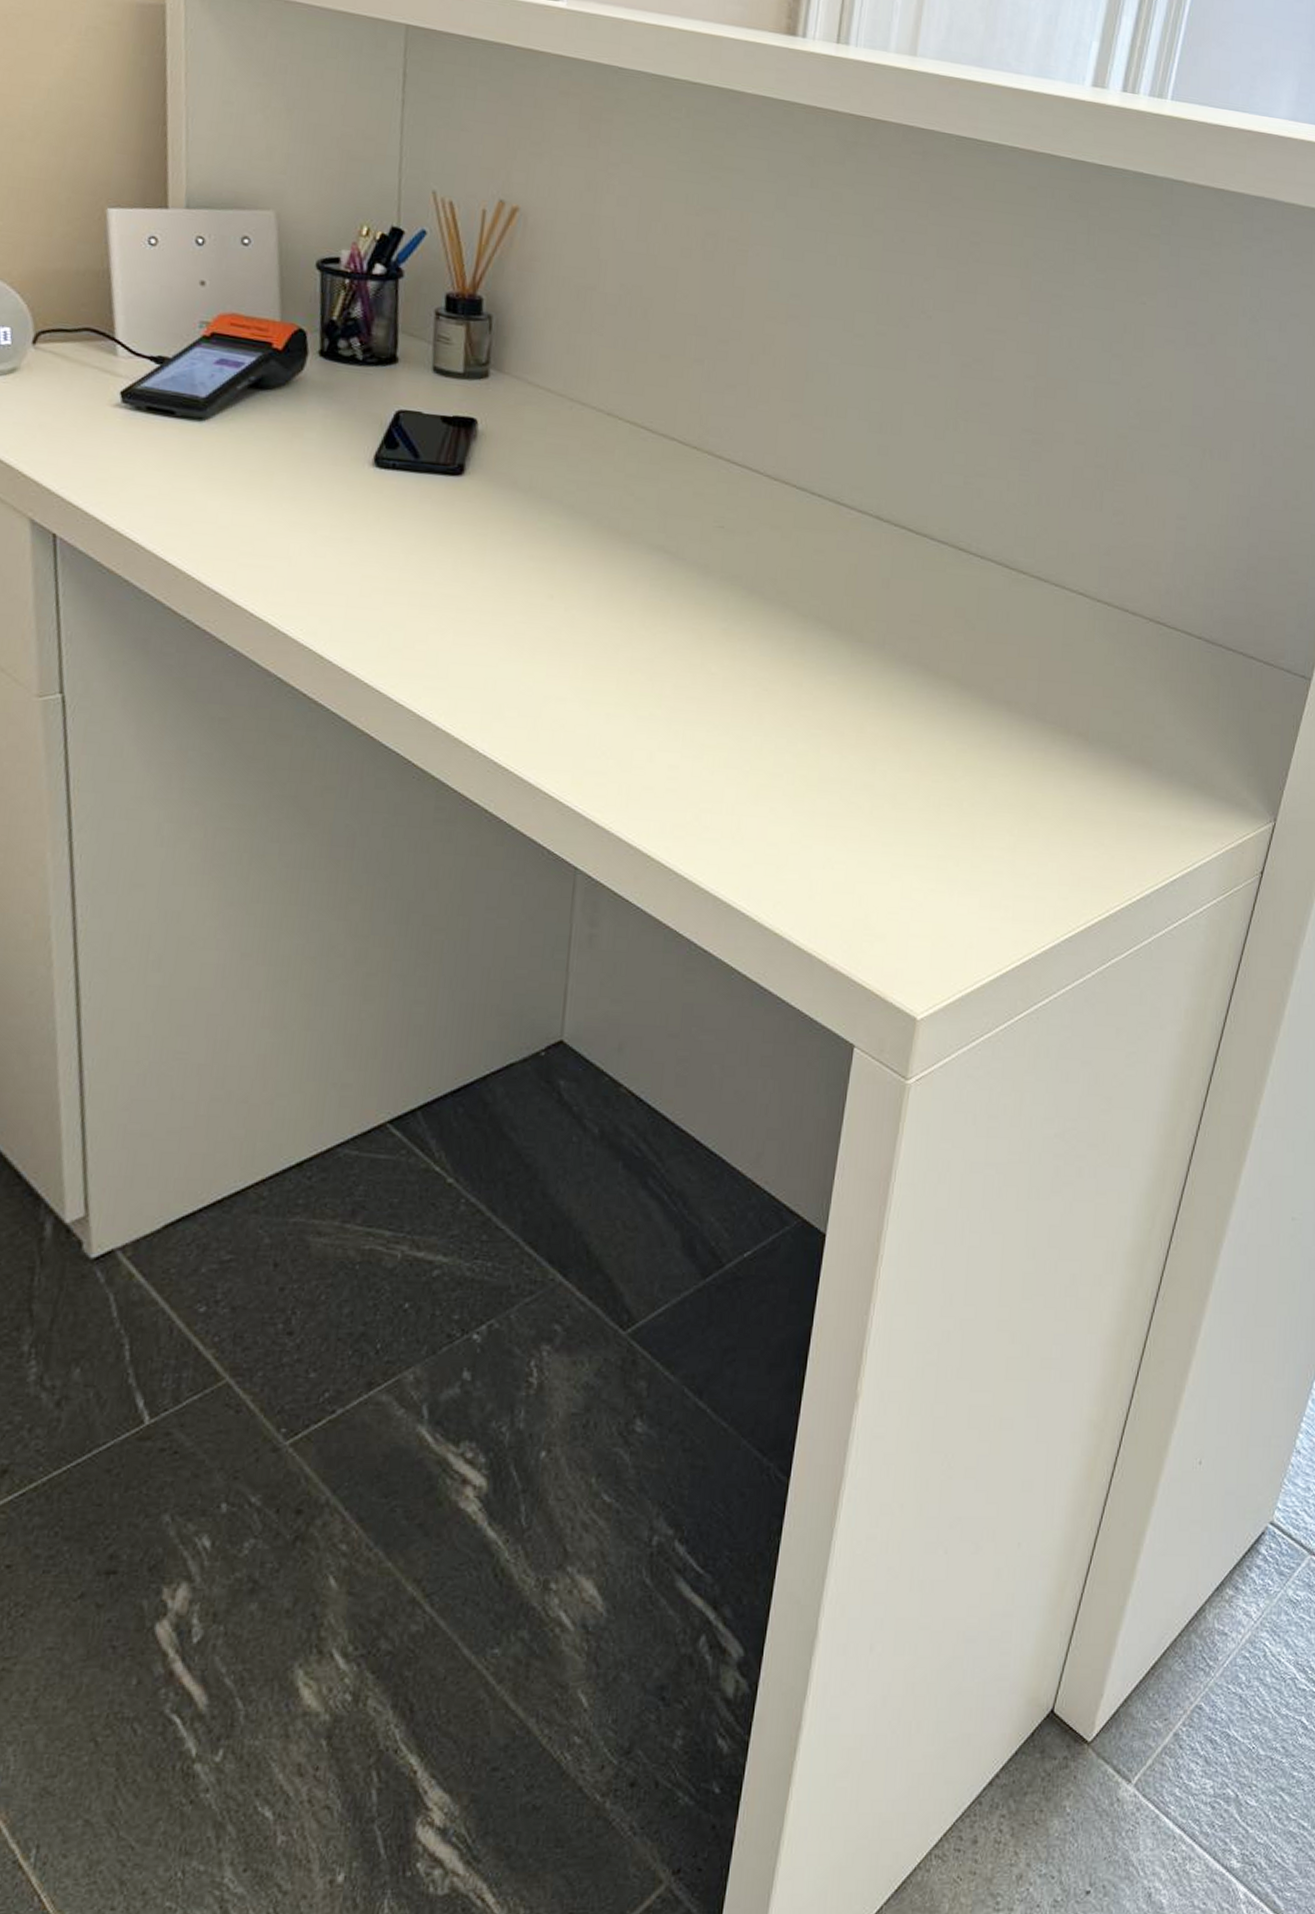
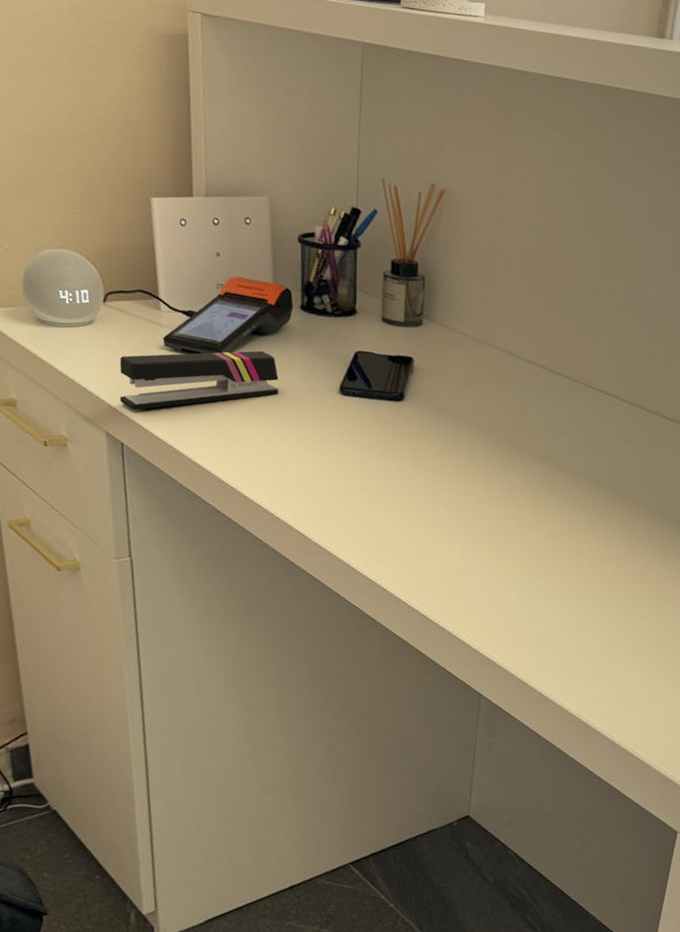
stapler: none [52,409,288,489] -> present [119,350,279,410]

